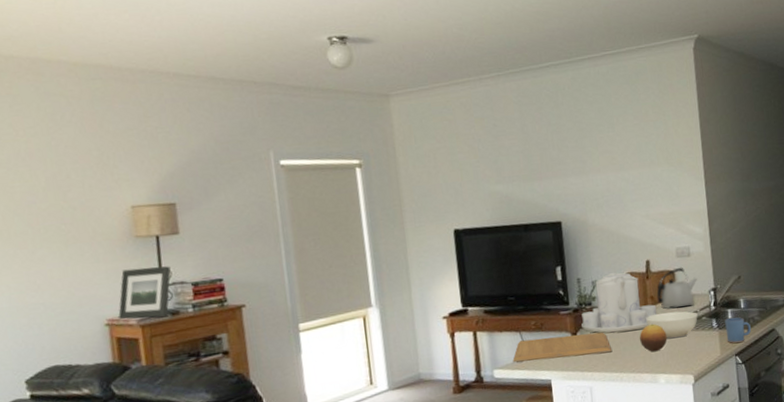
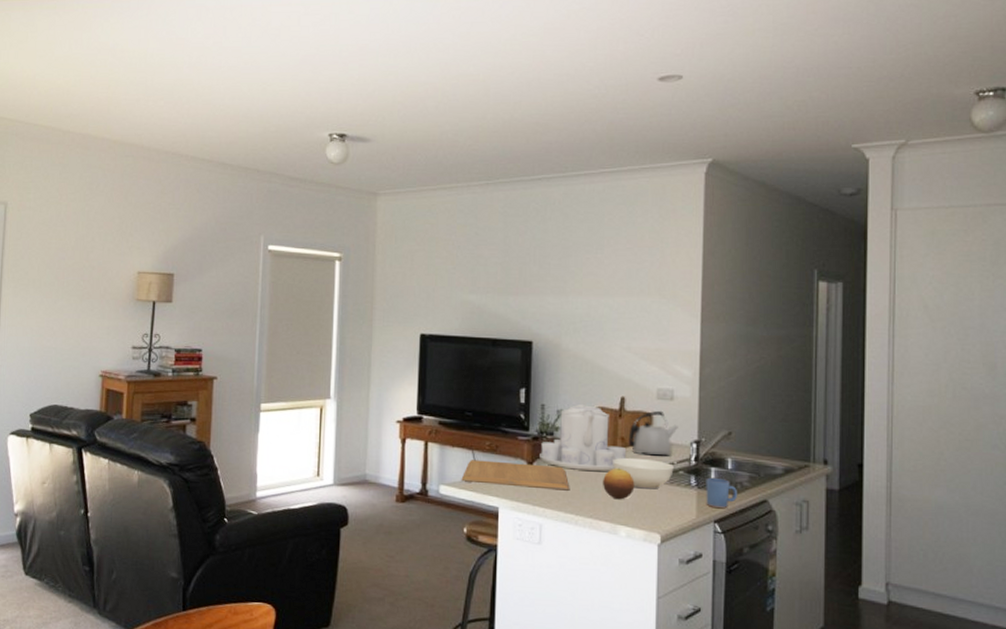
picture frame: present [118,266,171,320] -> none [111,328,160,377]

